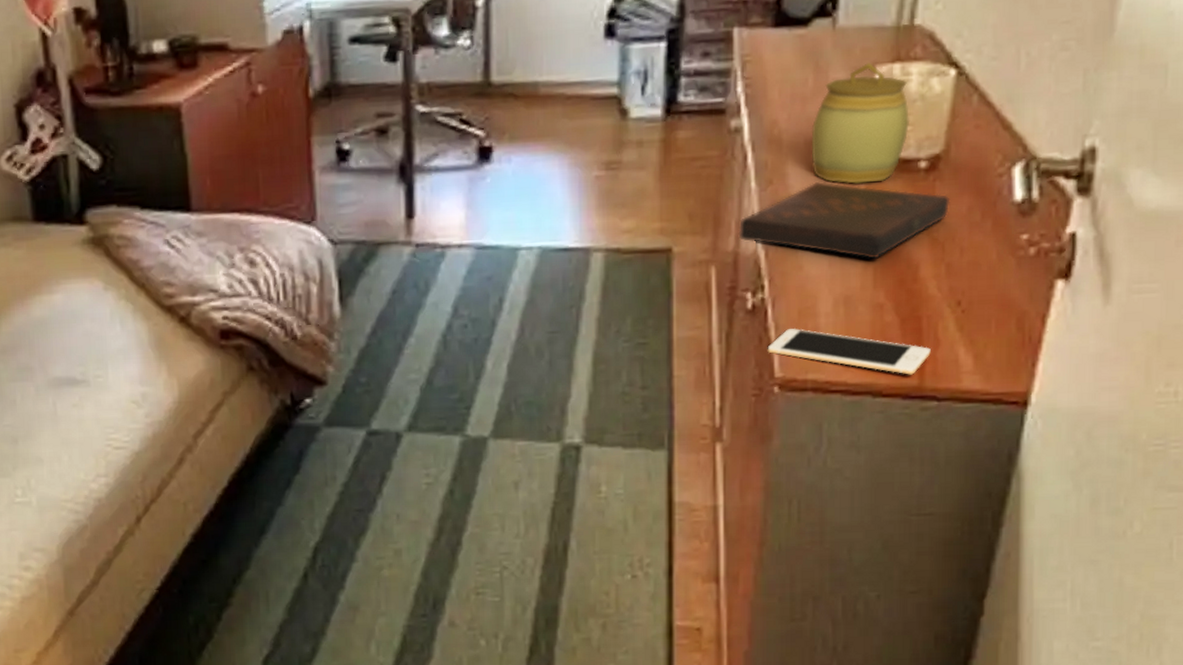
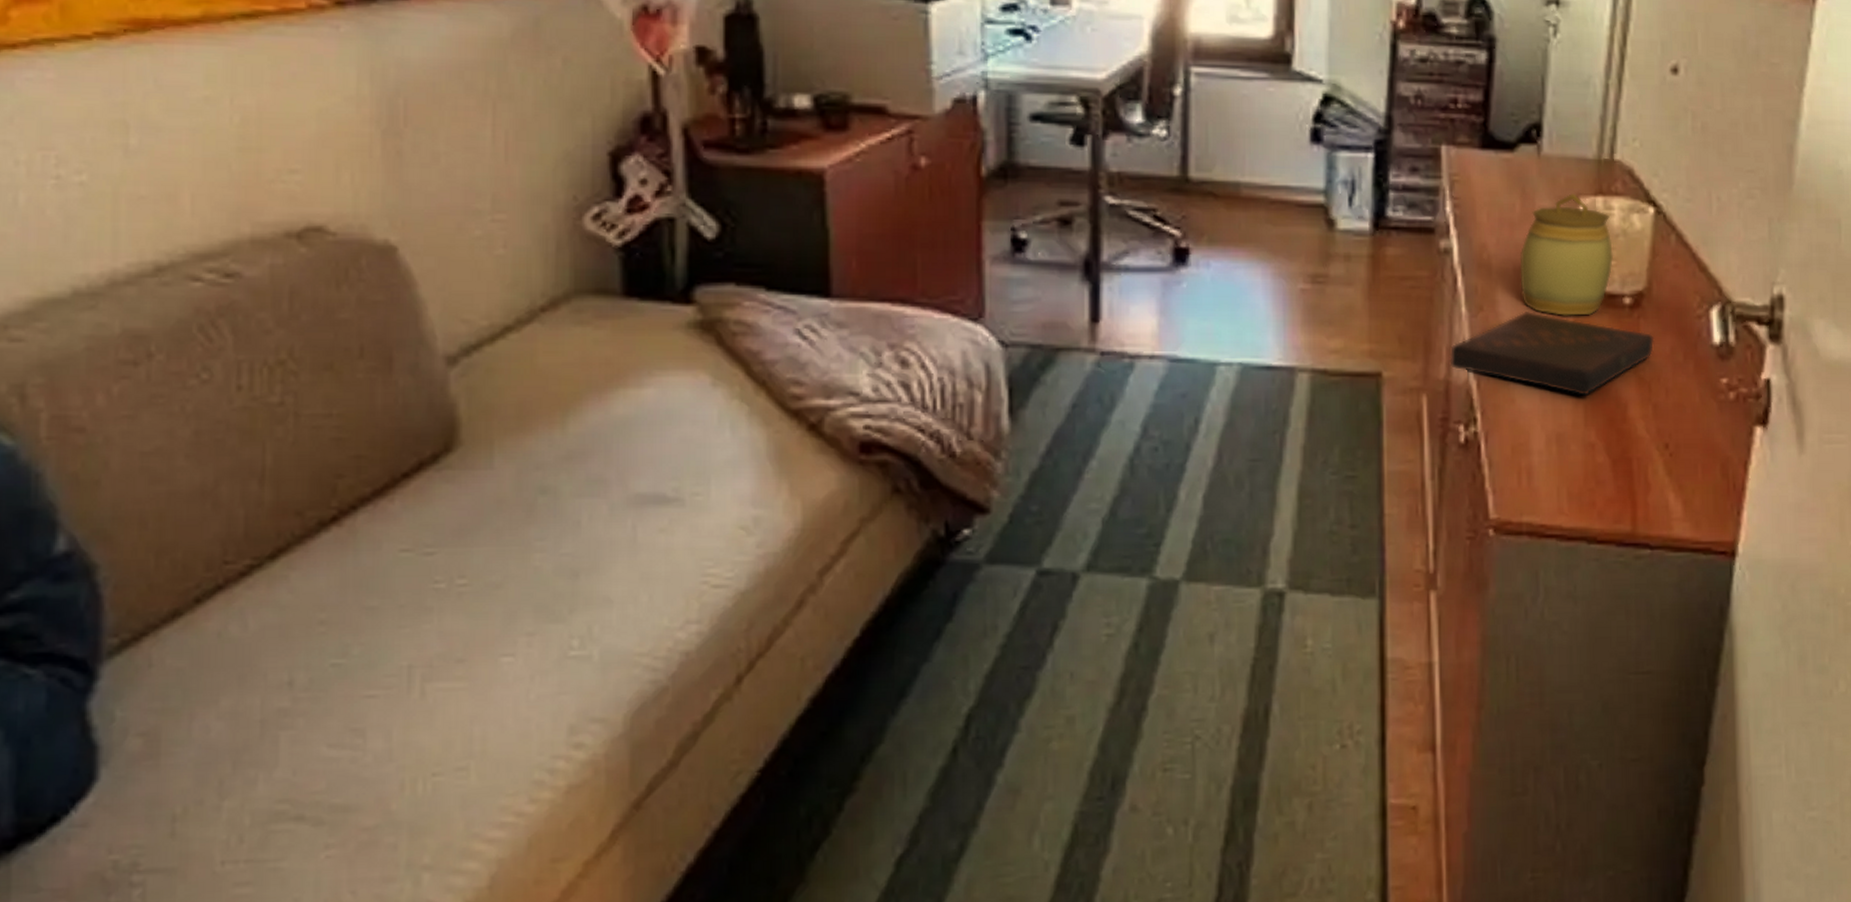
cell phone: present [767,328,931,375] -> none [1481,466,1642,520]

